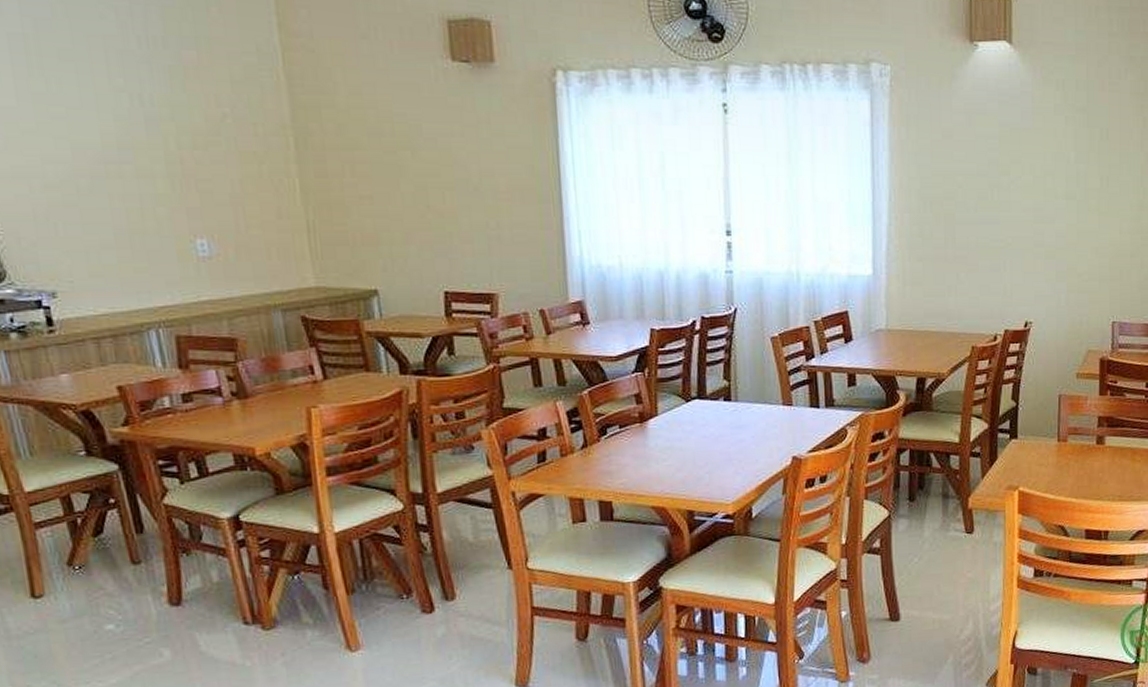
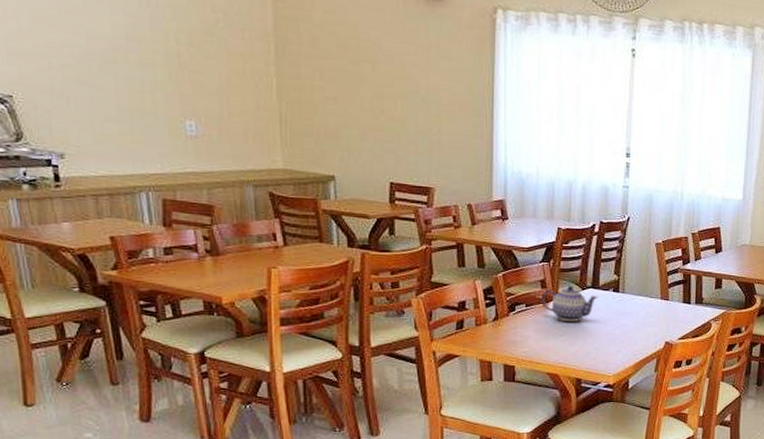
teapot: none [637,397,706,442] -> present [541,285,598,321]

